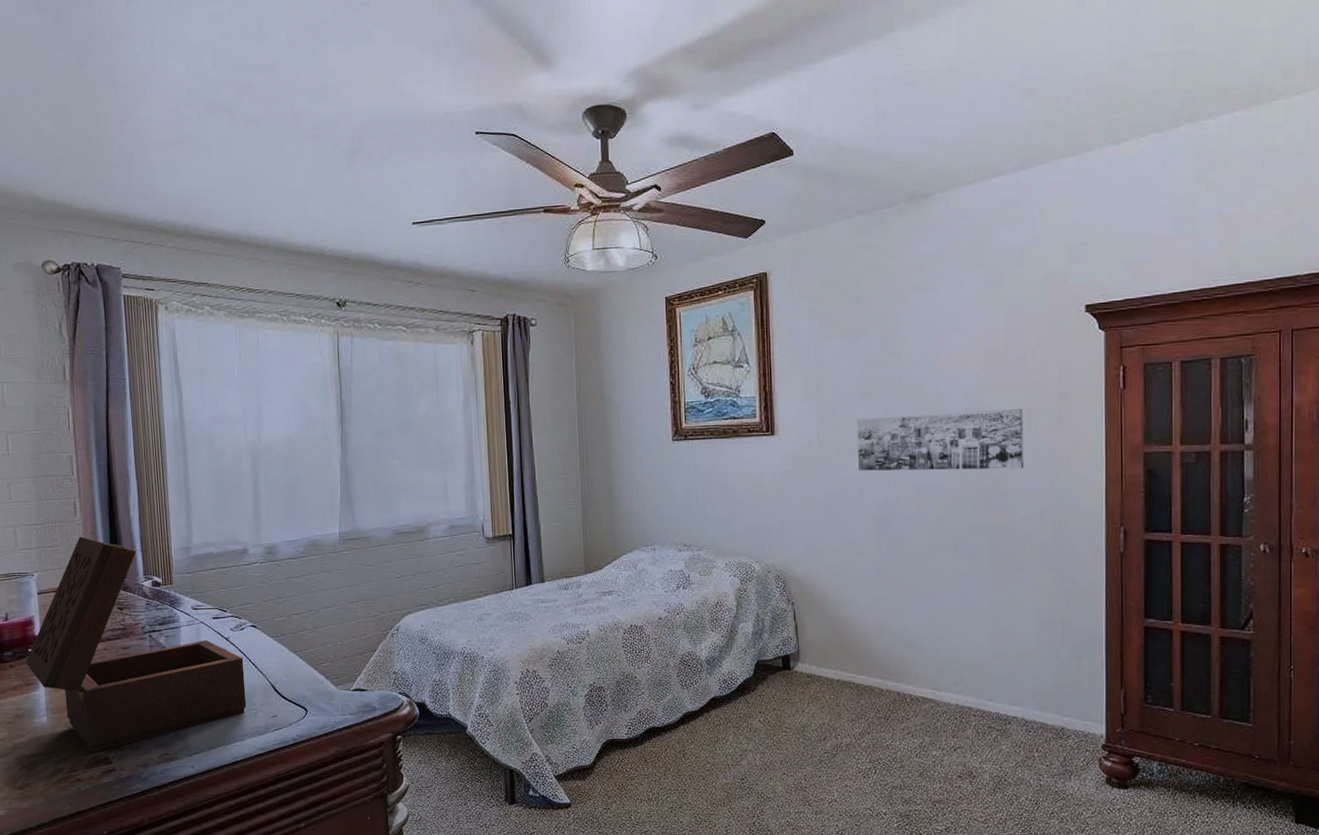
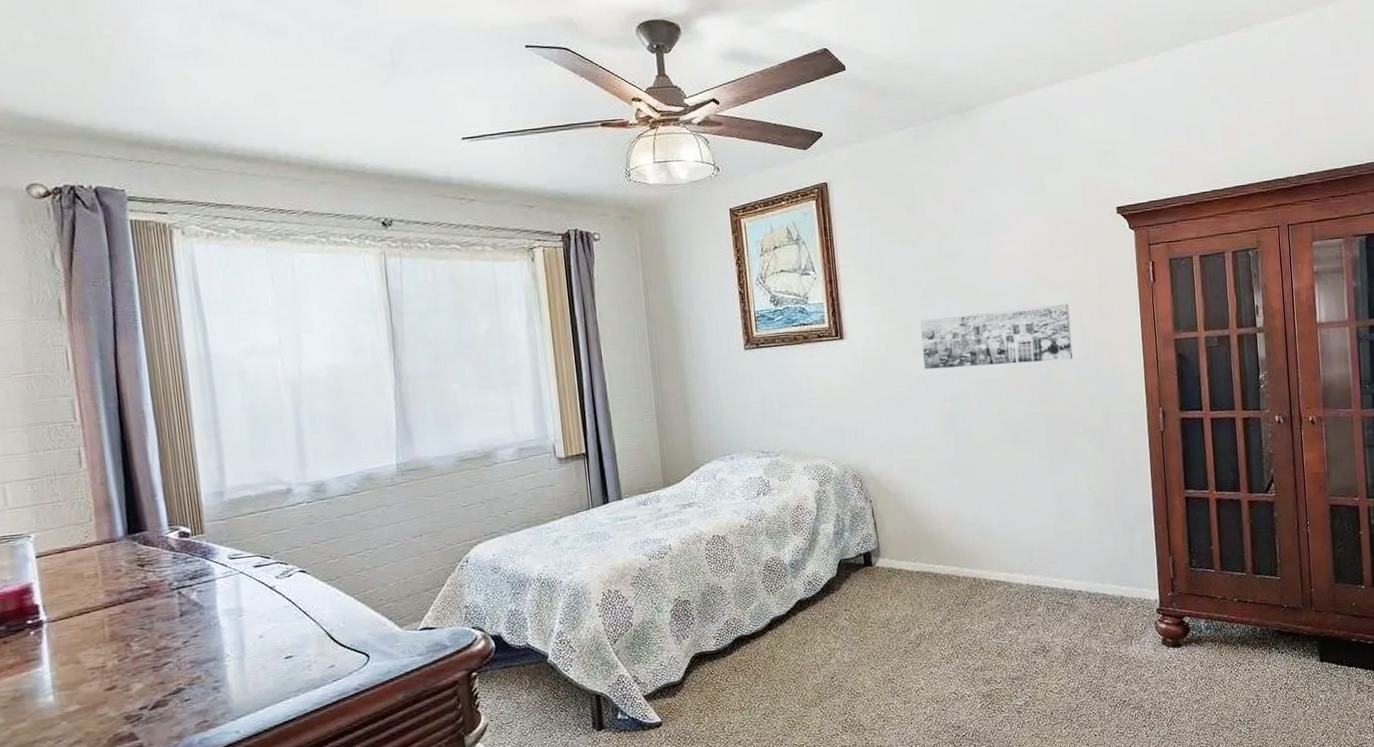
jewelry box: present [26,536,247,754] -> none [24,488,299,731]

